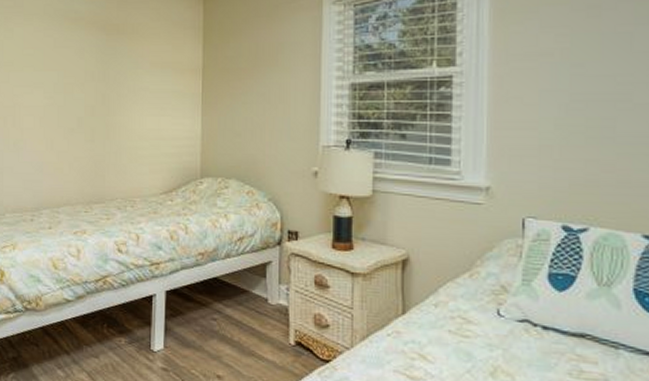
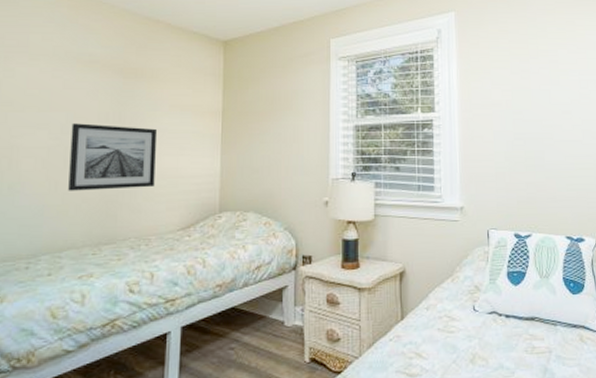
wall art: none [62,82,140,150] -> present [68,123,158,191]

